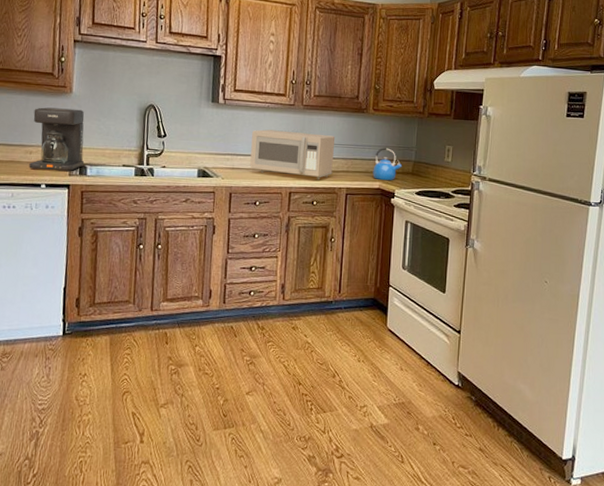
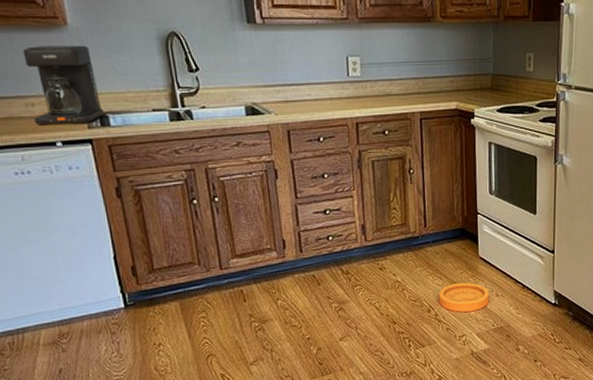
microwave: present [250,129,335,181] -> none [302,51,402,106]
pet bowl: none [344,352,394,383] -> present [438,282,490,313]
kettle: present [372,148,403,181] -> none [447,62,480,100]

